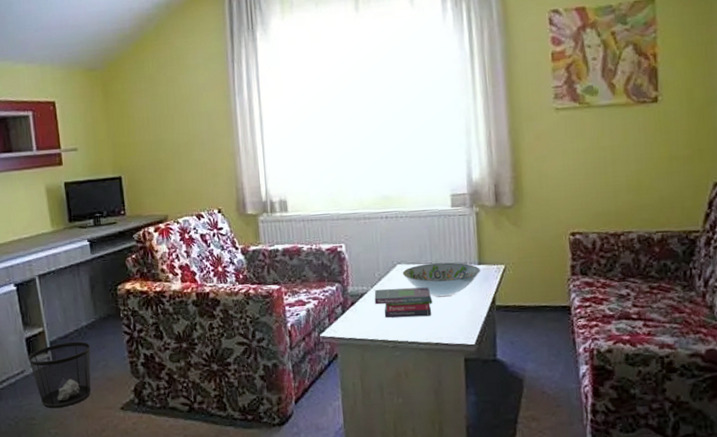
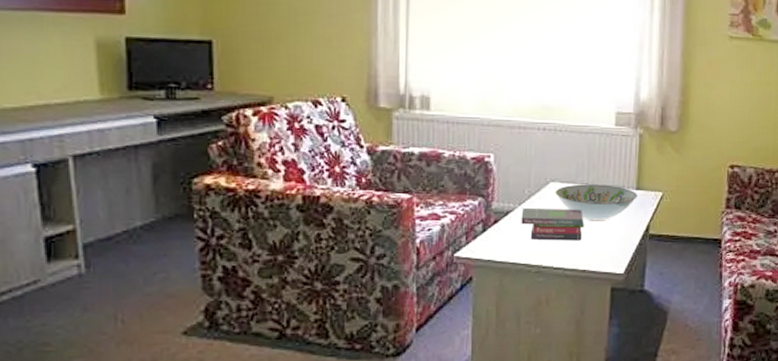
waste bin: present [28,341,91,408] -> none [46,246,145,331]

